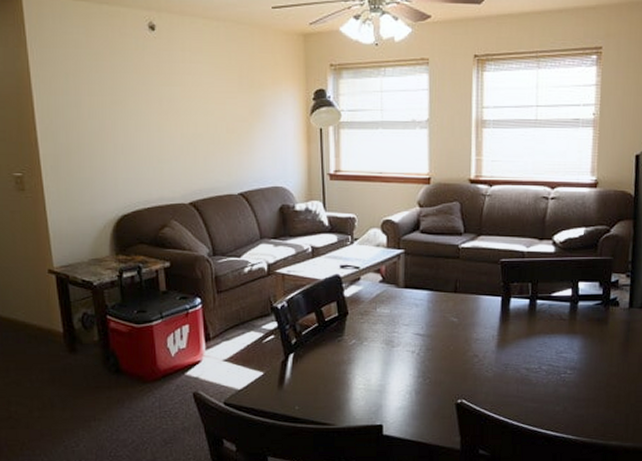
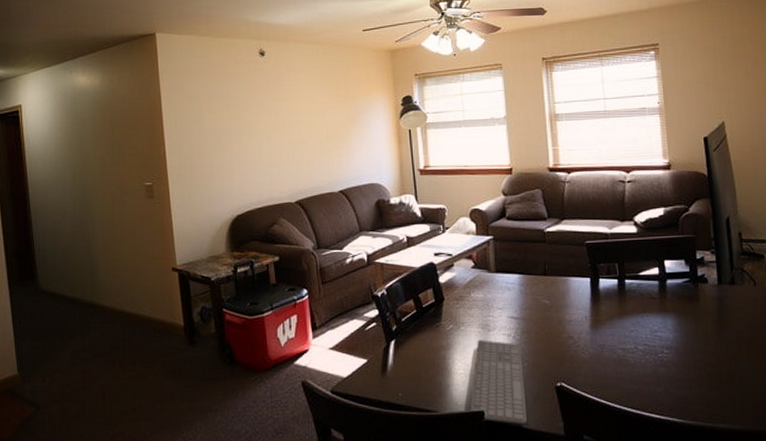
keyboard: none [368,356,425,439] -> present [470,340,528,425]

